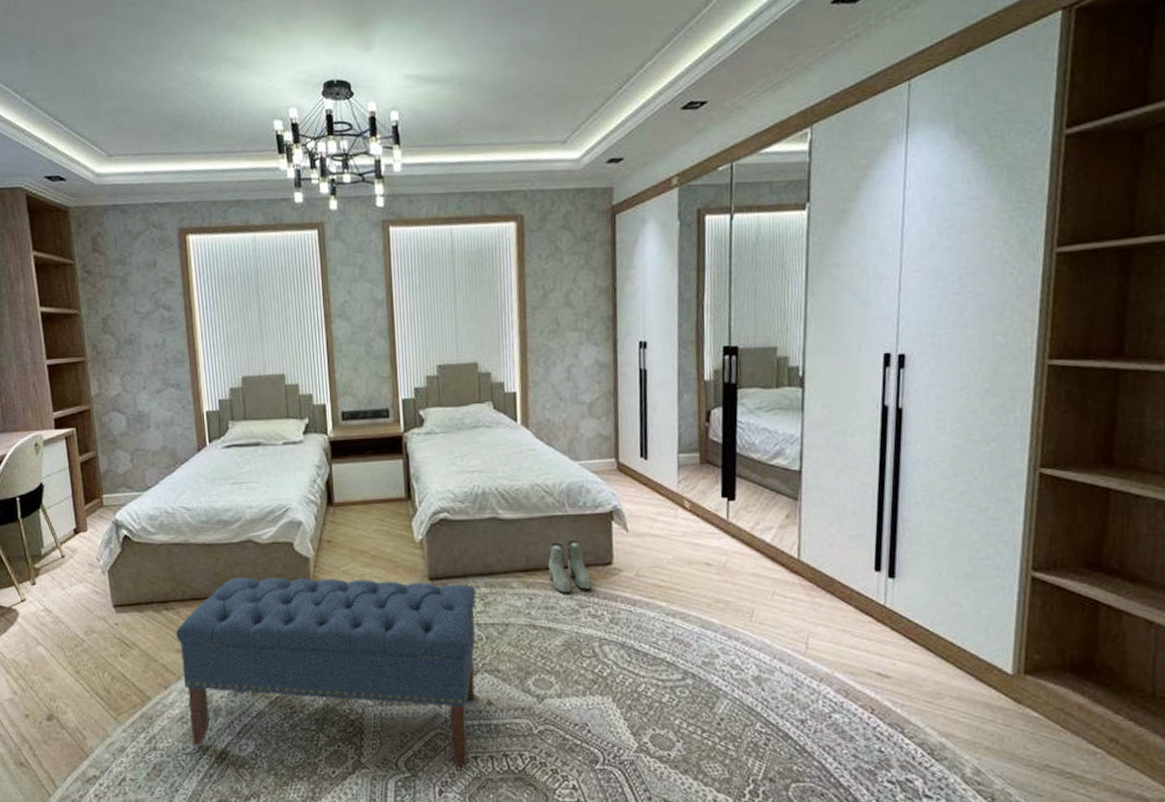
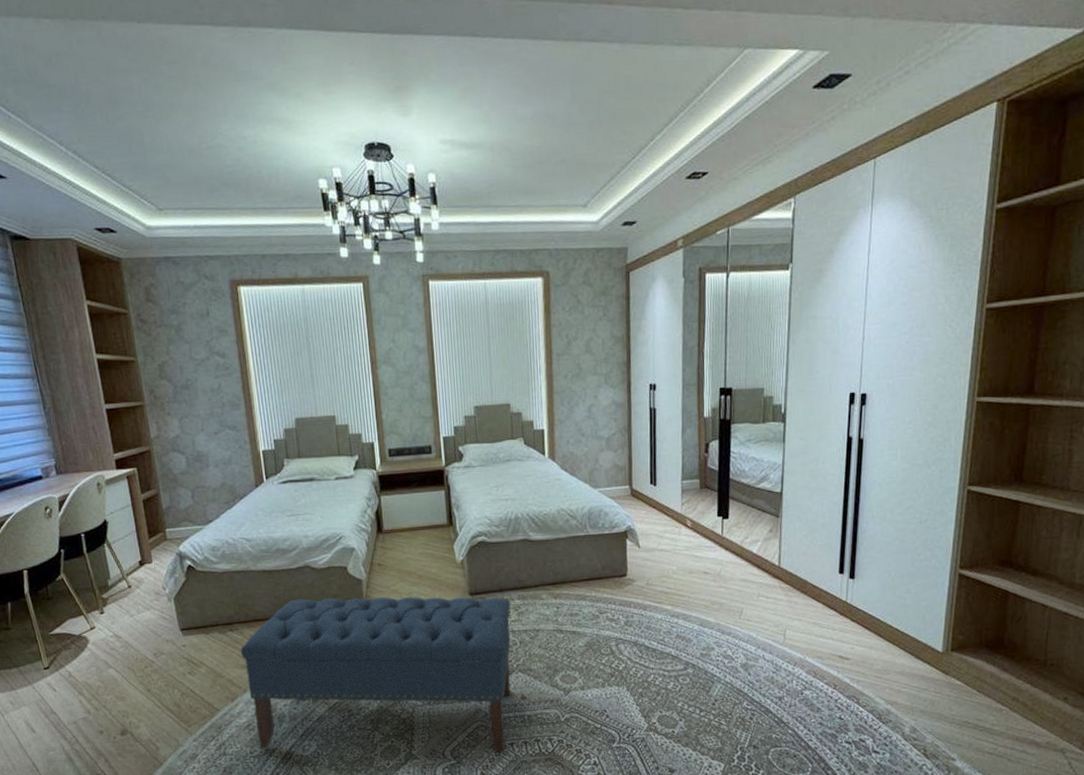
boots: present [548,540,592,593] -> none [572,556,609,602]

